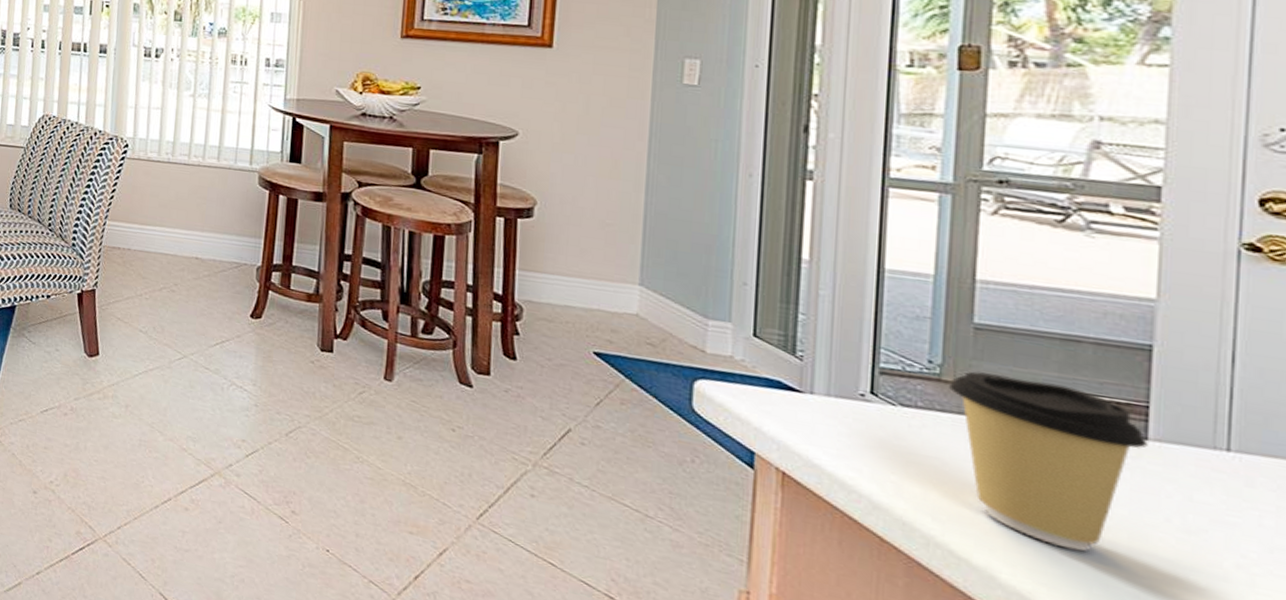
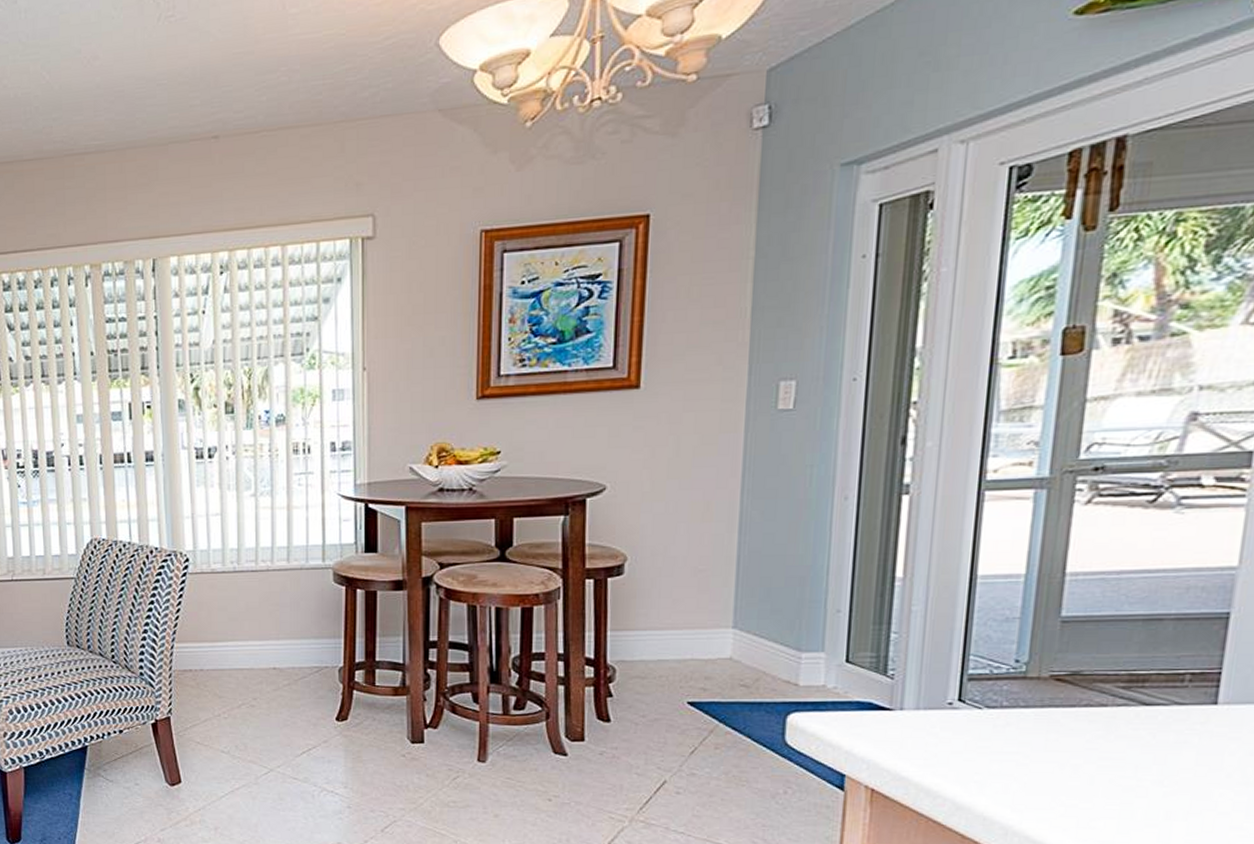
coffee cup: present [949,371,1148,552] -> none [1034,664,1217,818]

